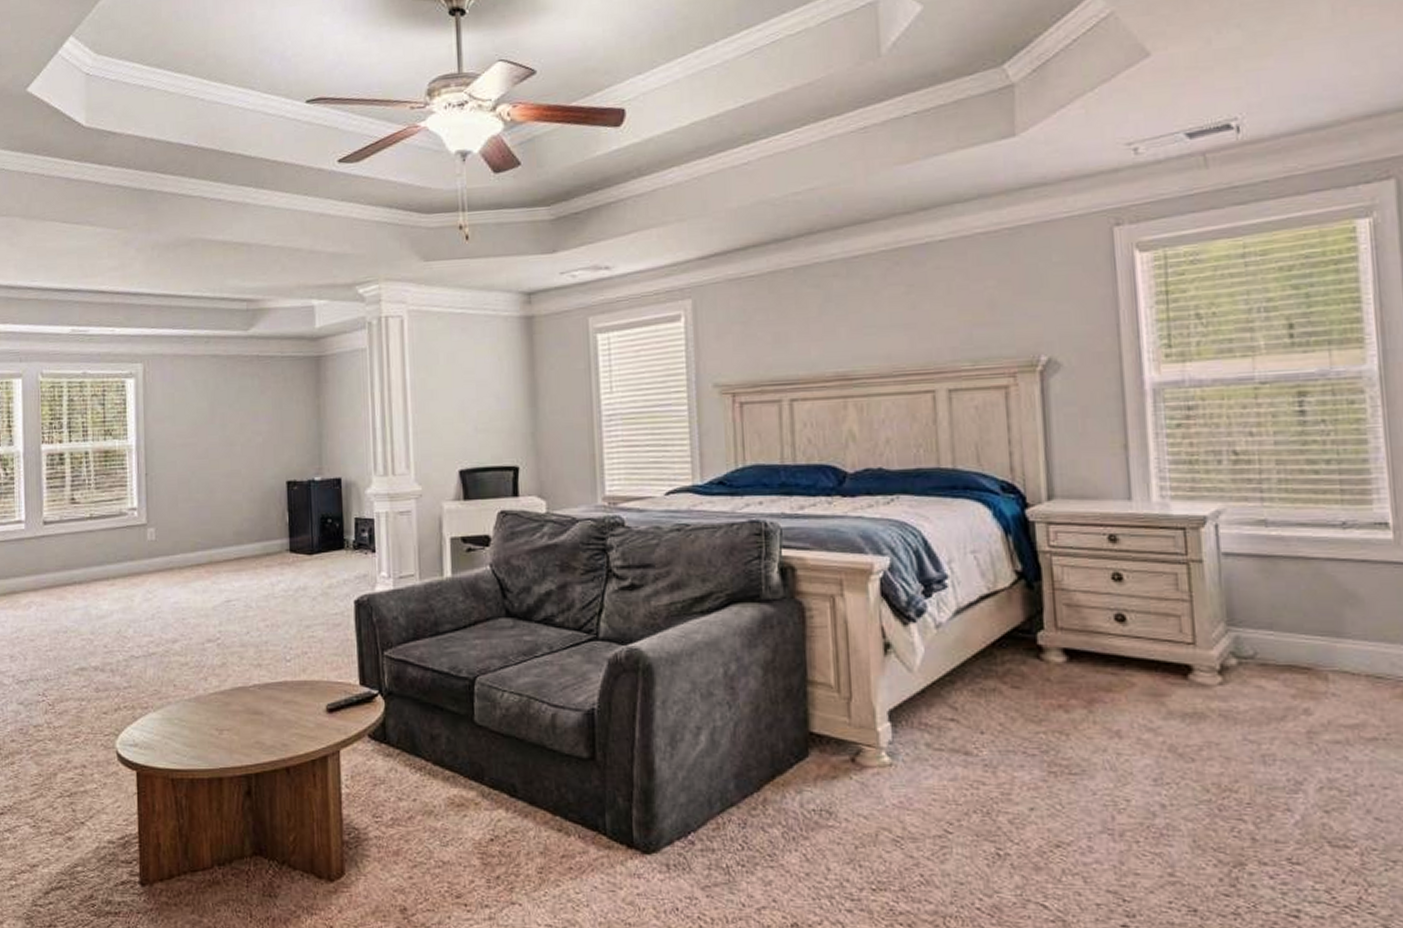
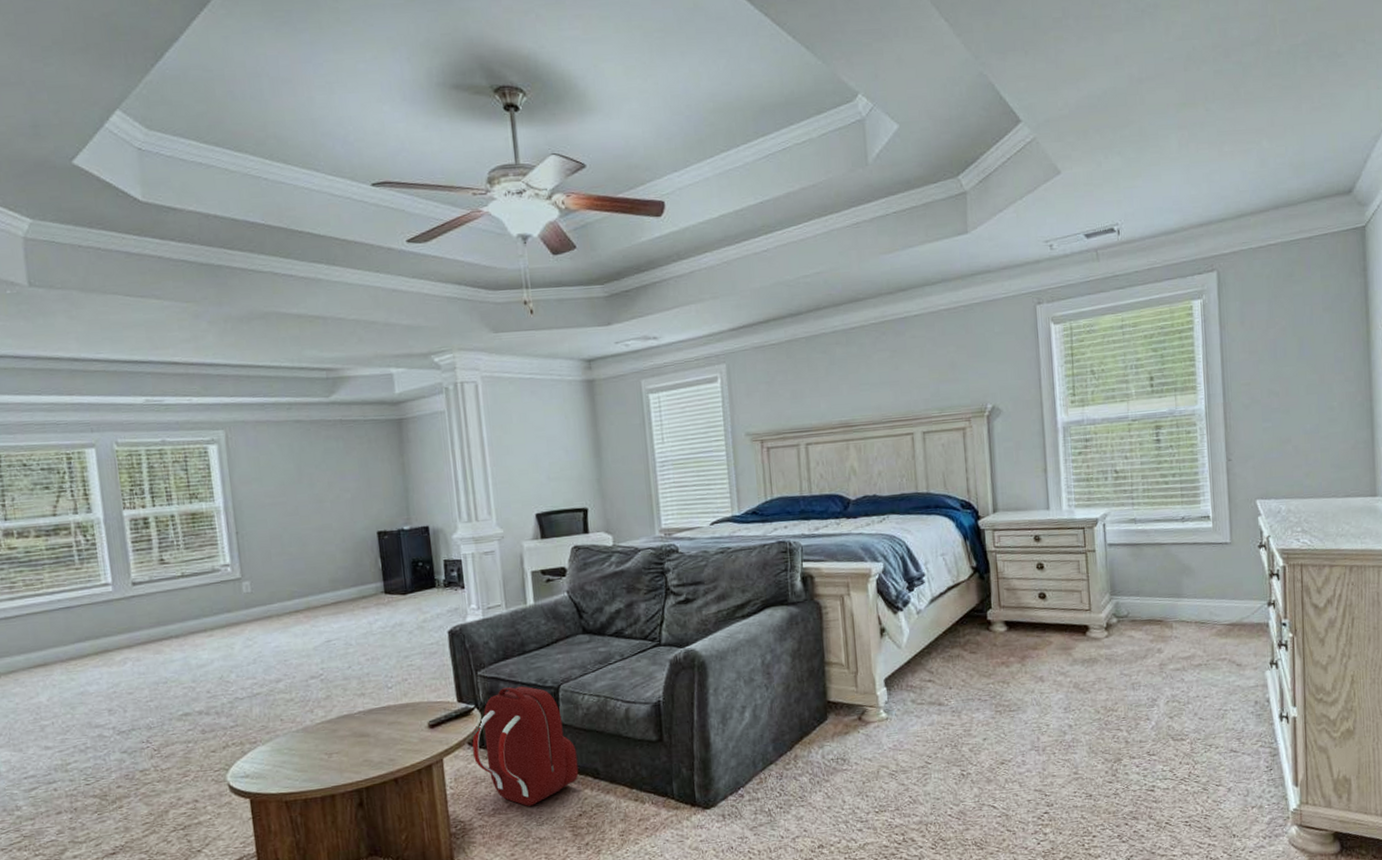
backpack: none [373,674,493,820] -> present [472,686,579,806]

